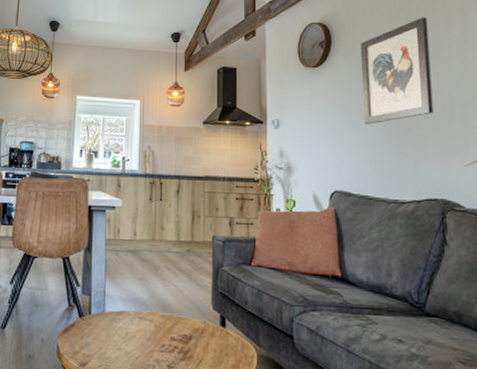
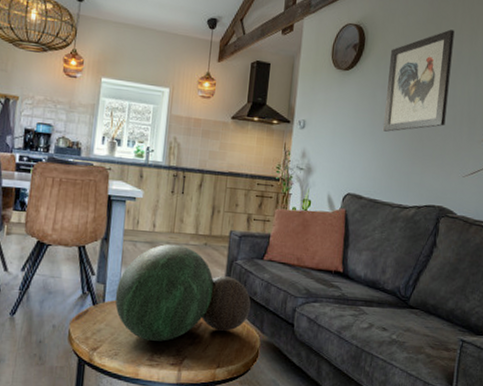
decorative bowl: none [101,252,242,356] -> present [115,244,251,341]

